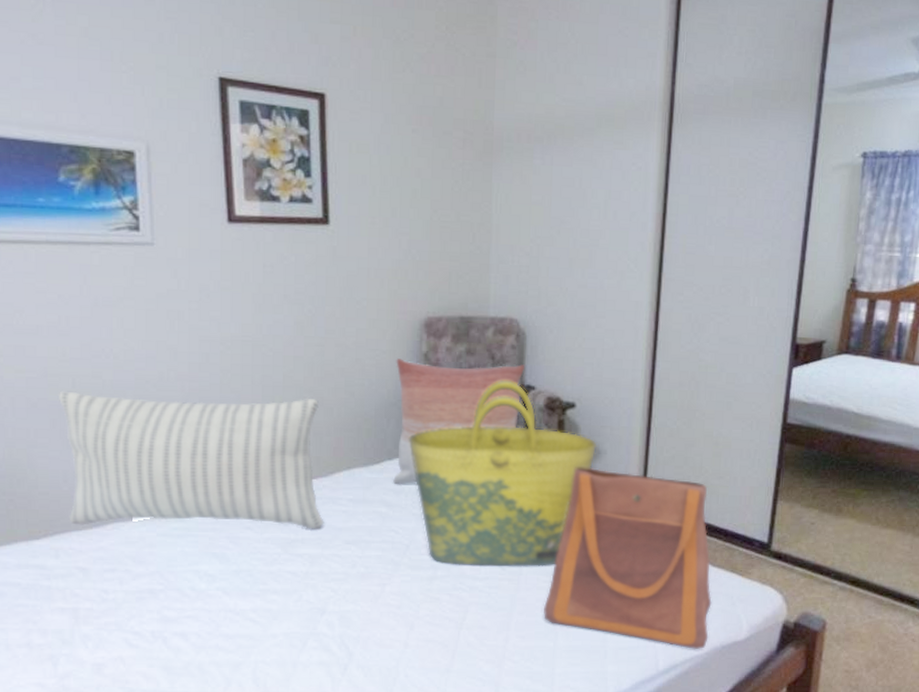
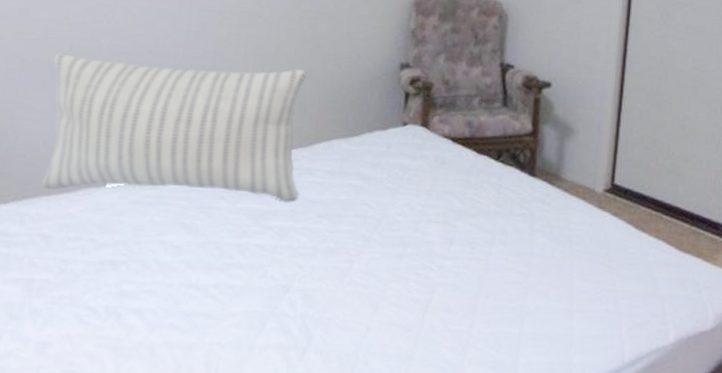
pillow: present [392,358,524,484] -> none [370,34,505,157]
tote bag: present [409,381,597,567] -> none [390,59,571,247]
shopping bag: present [544,467,712,650] -> none [511,145,678,341]

